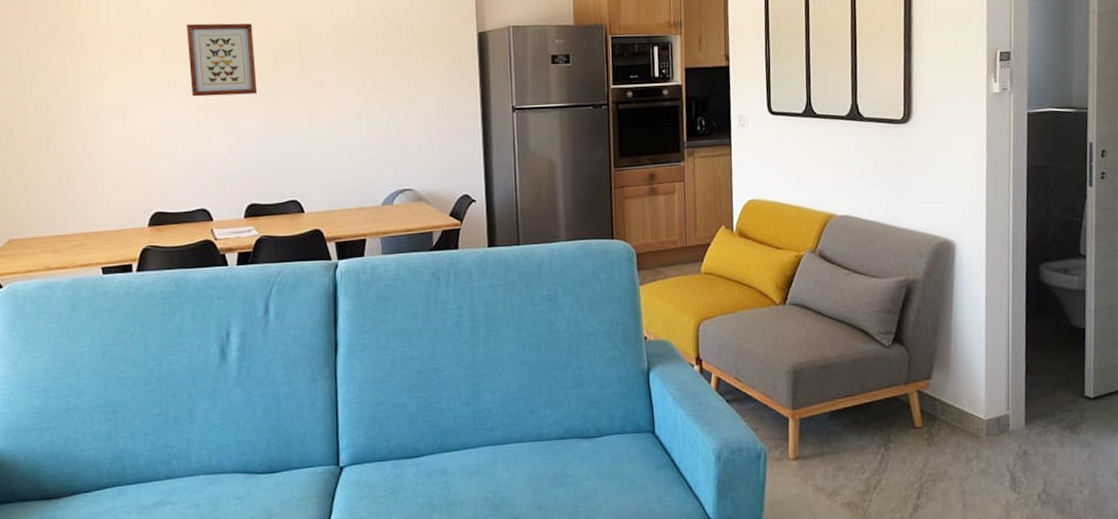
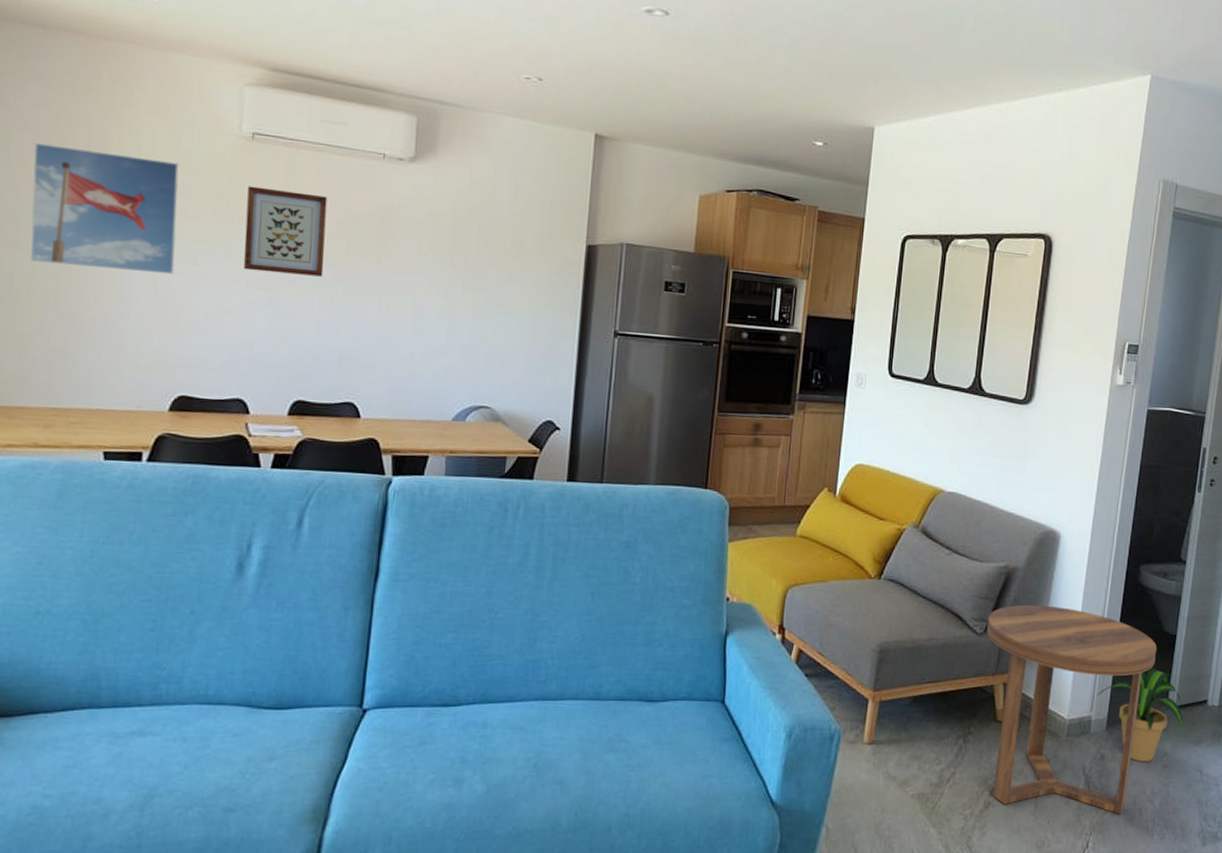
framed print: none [14,13,137,114] -> present [31,143,179,275]
side table: none [893,312,1067,507] -> present [986,604,1157,814]
potted plant: none [1011,362,1103,455] -> present [1097,668,1183,762]

